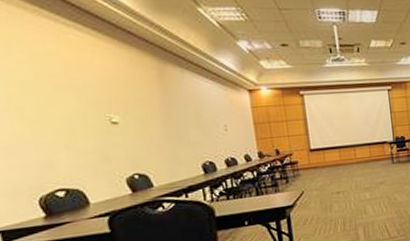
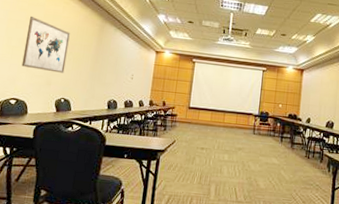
wall art: none [41,71,126,145] -> present [21,16,70,73]

